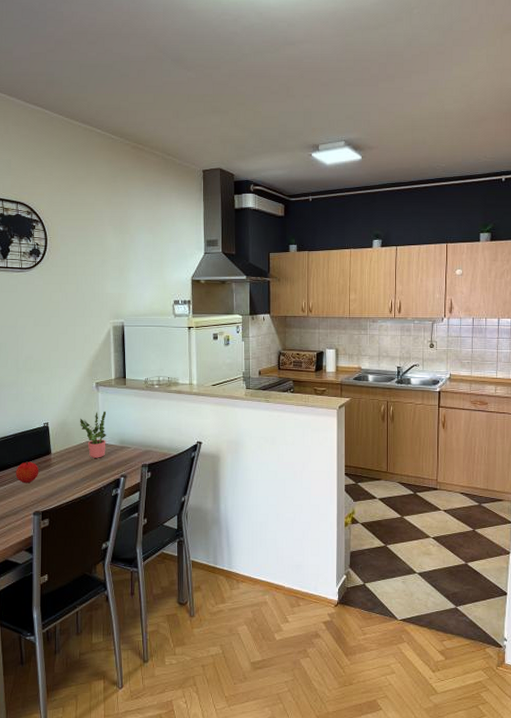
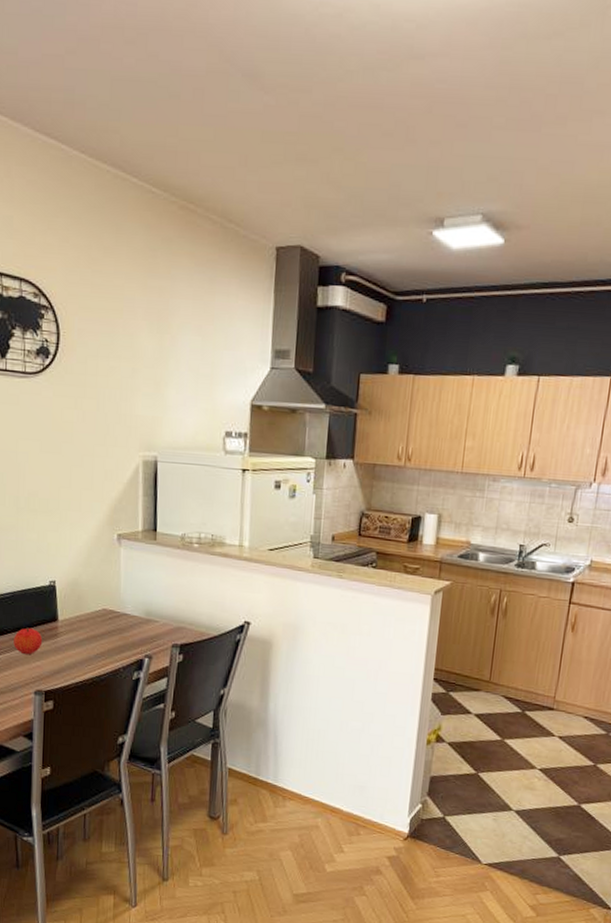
potted plant: present [80,411,107,458] -> none [95,571,130,632]

